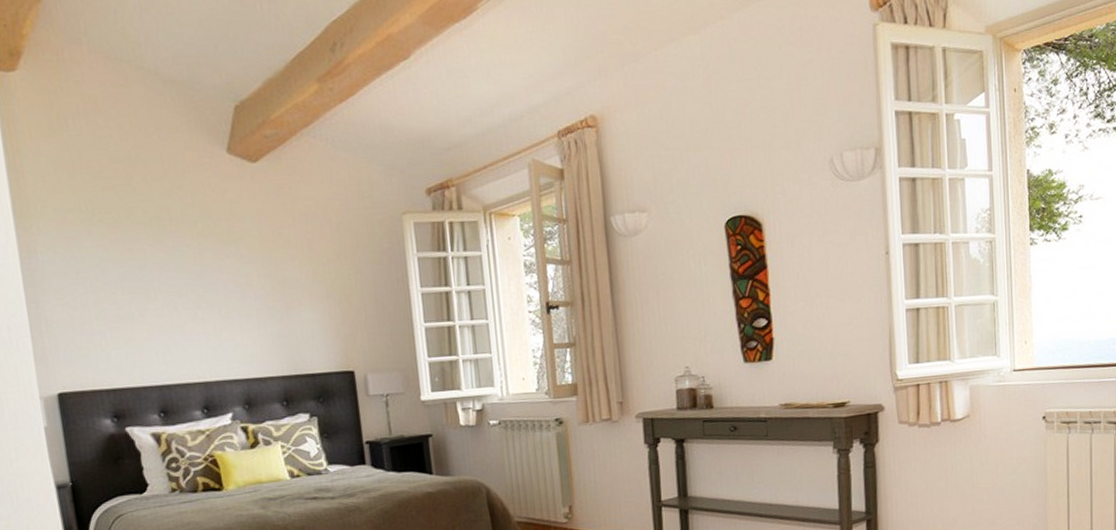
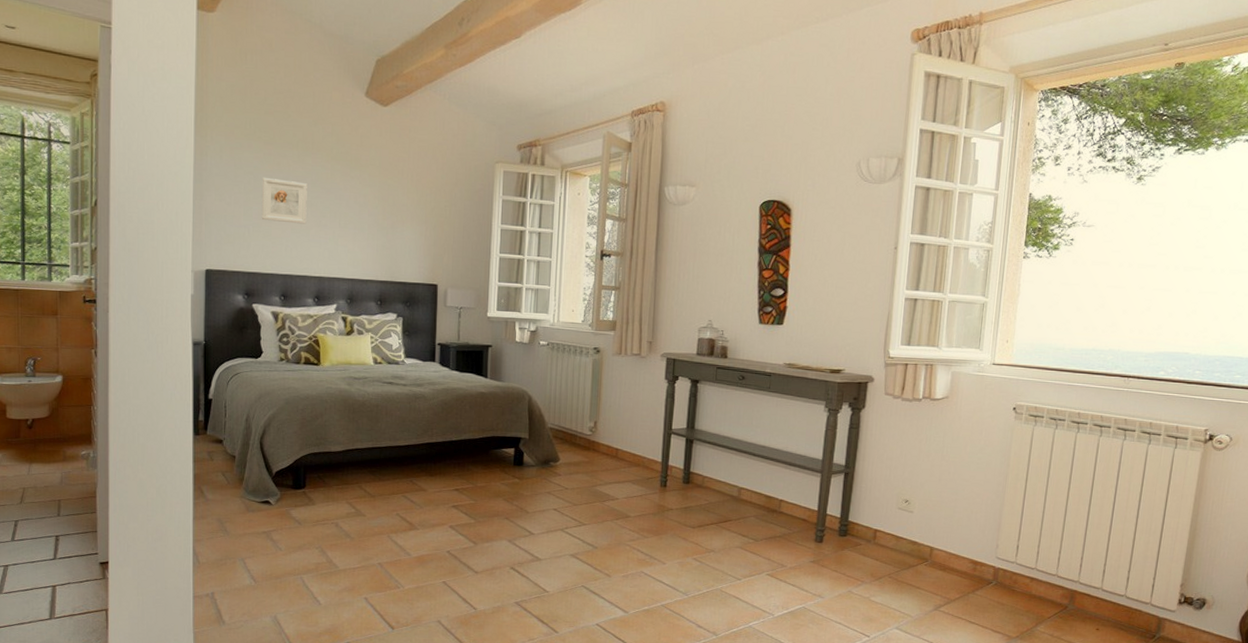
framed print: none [113,269,178,323] -> present [261,177,307,224]

